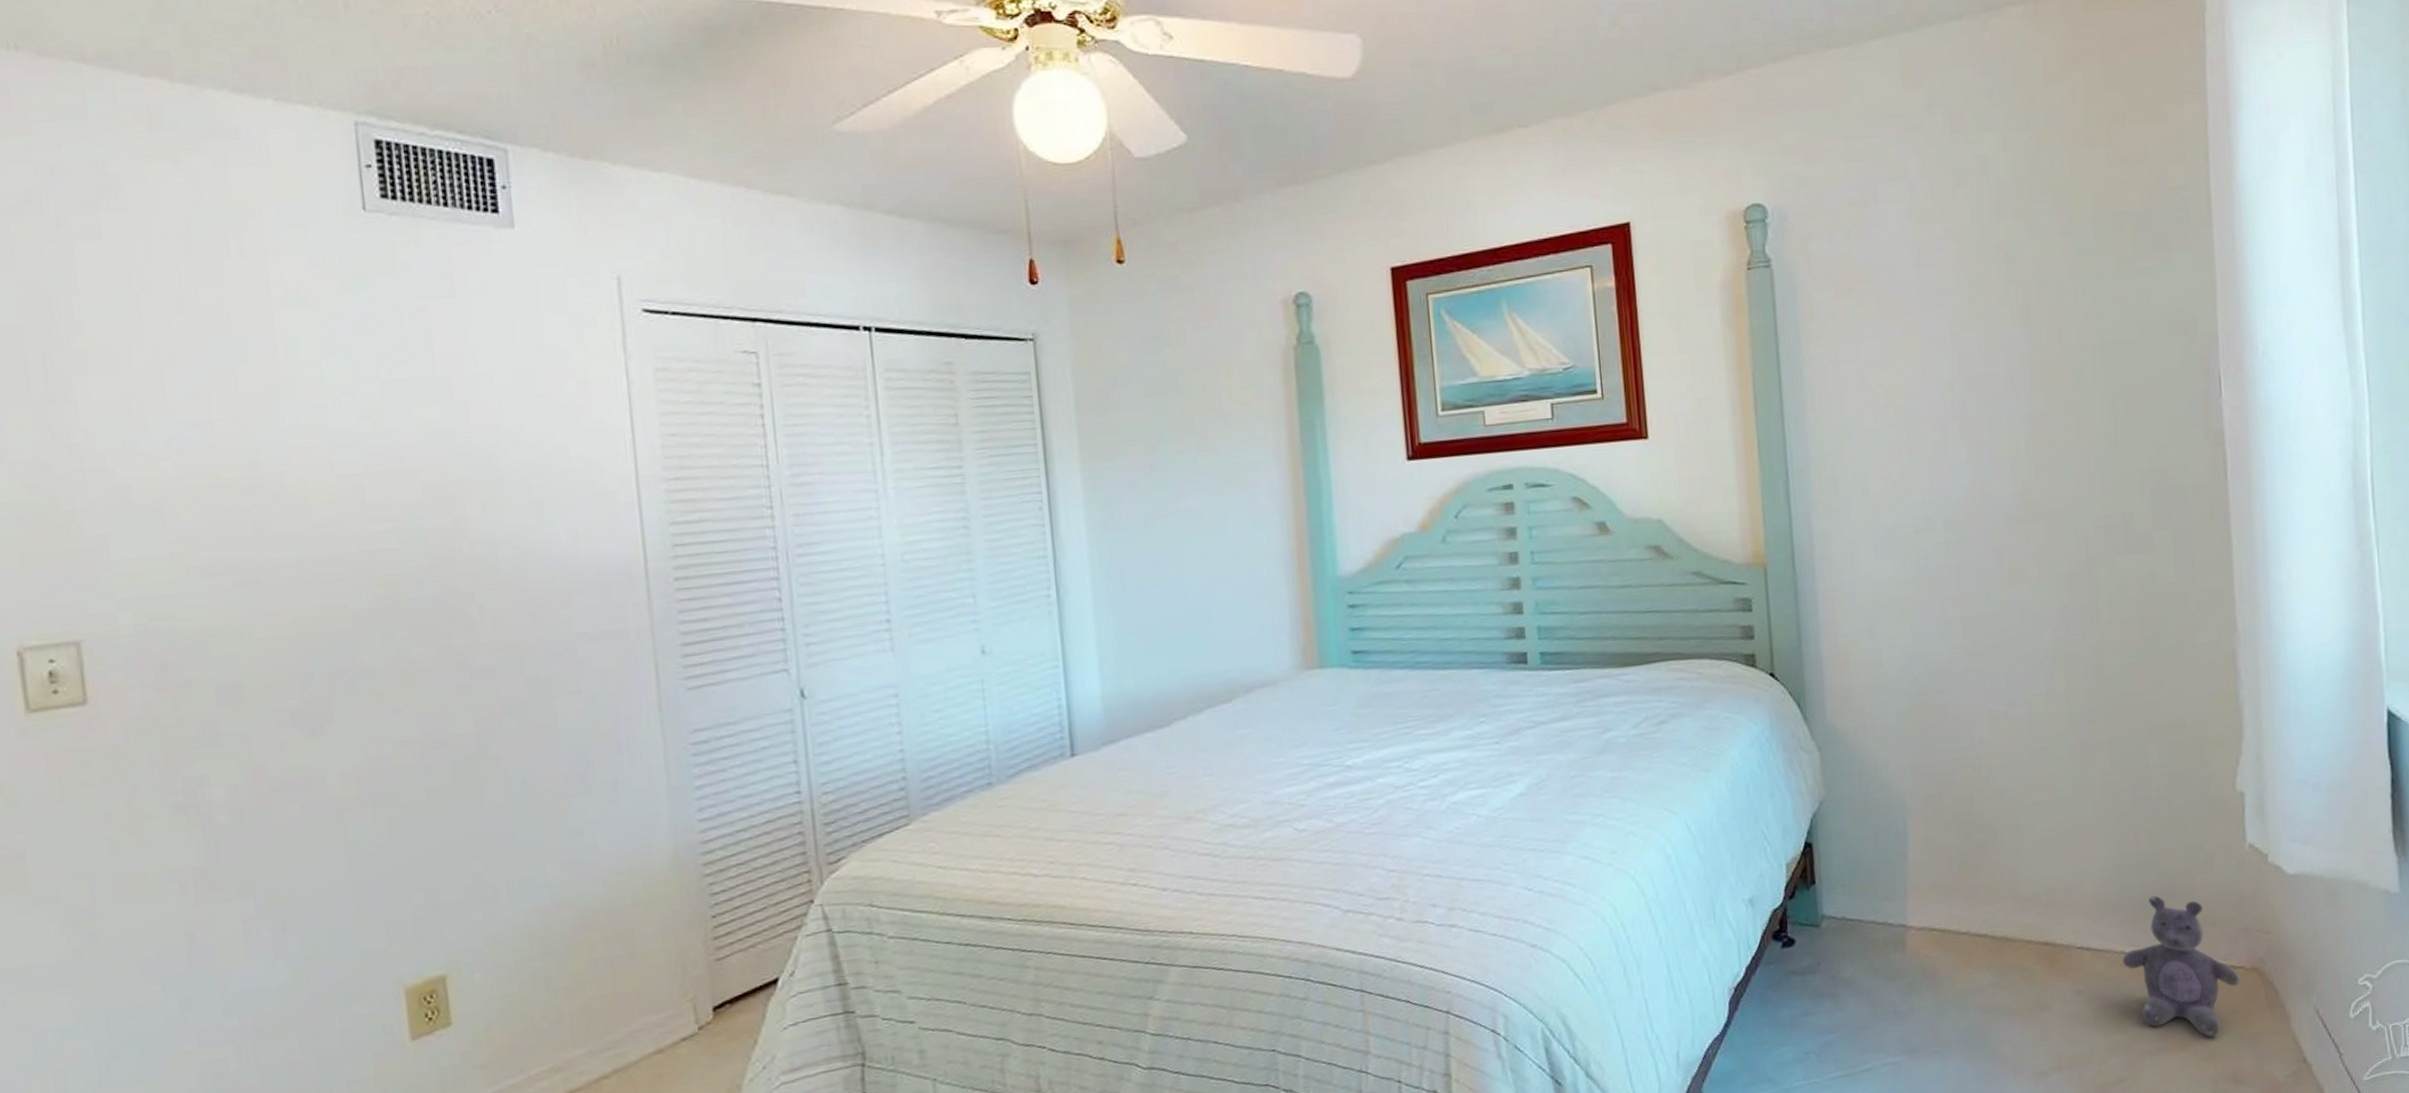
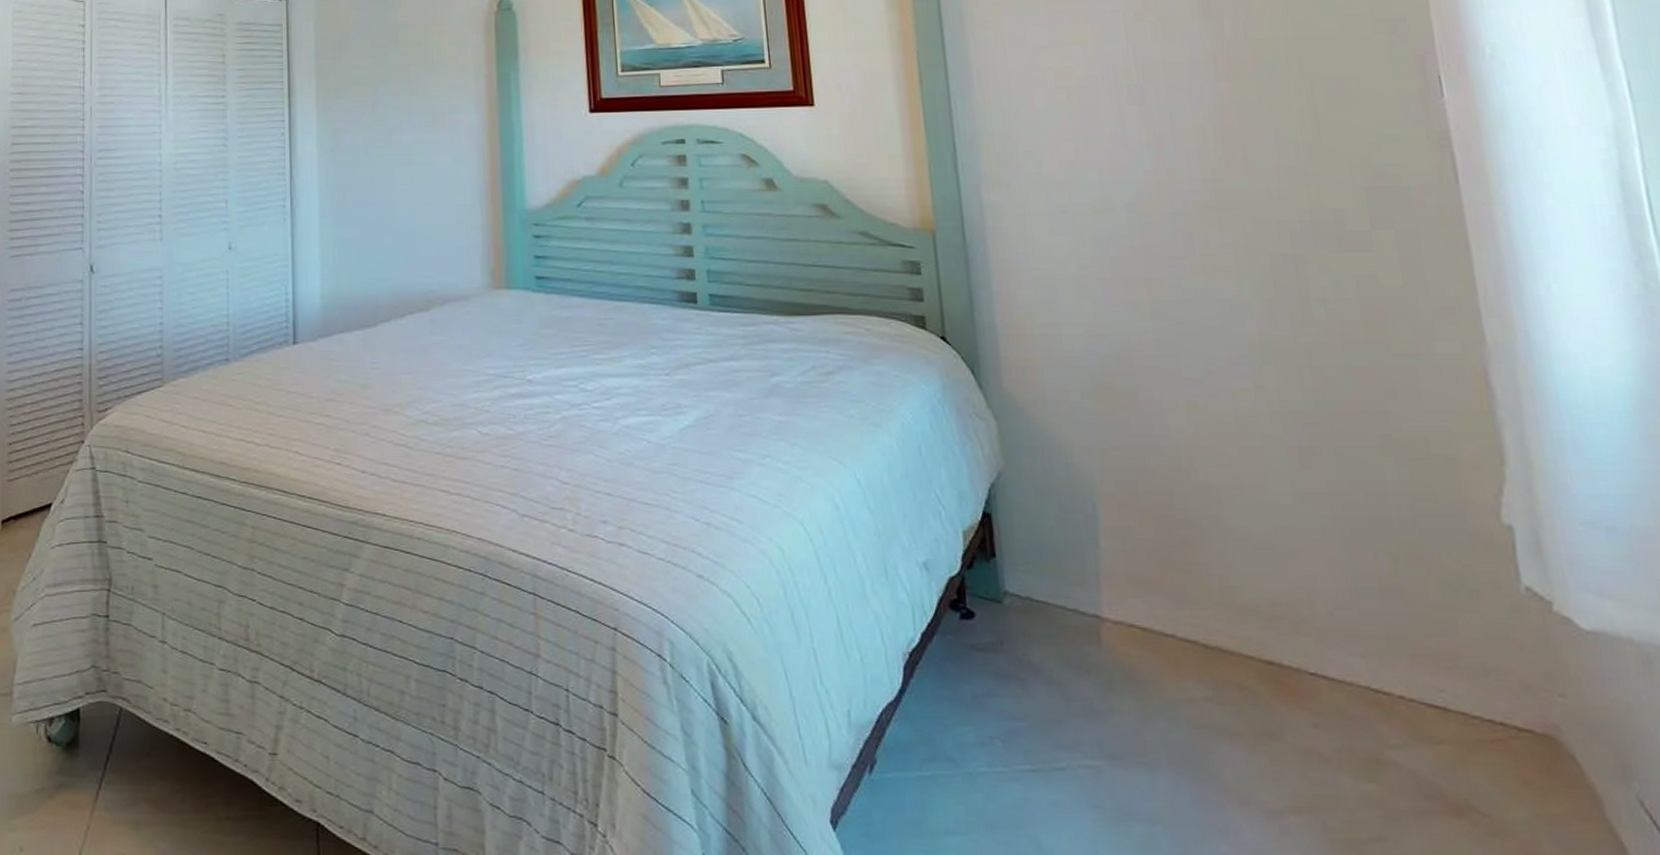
stuffed animal: present [2122,895,2240,1038] -> none [1369,628,1529,809]

